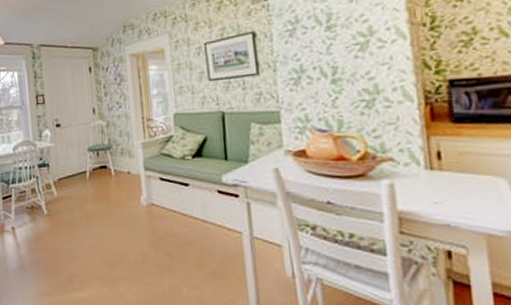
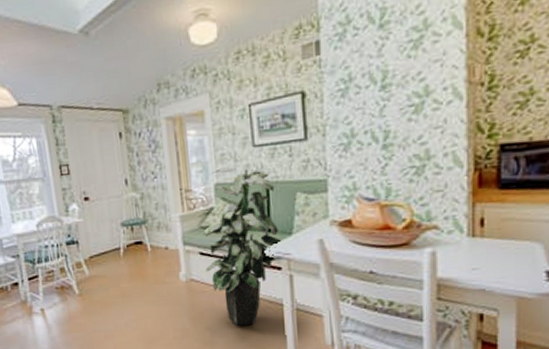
indoor plant: none [162,98,240,252] -> present [202,167,284,326]

